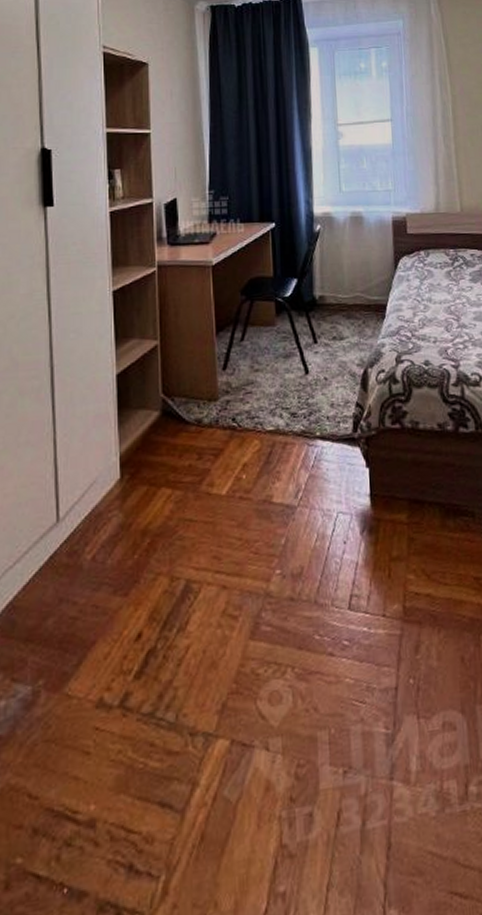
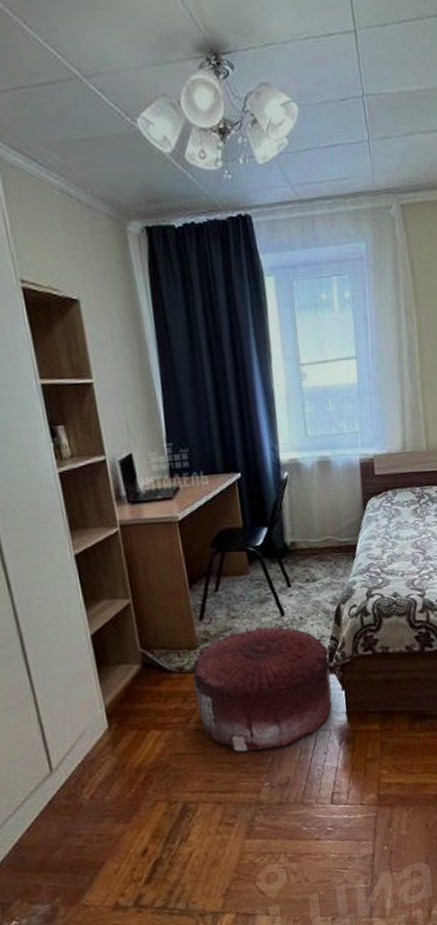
pouf: none [209,383,355,529] -> present [193,626,332,752]

